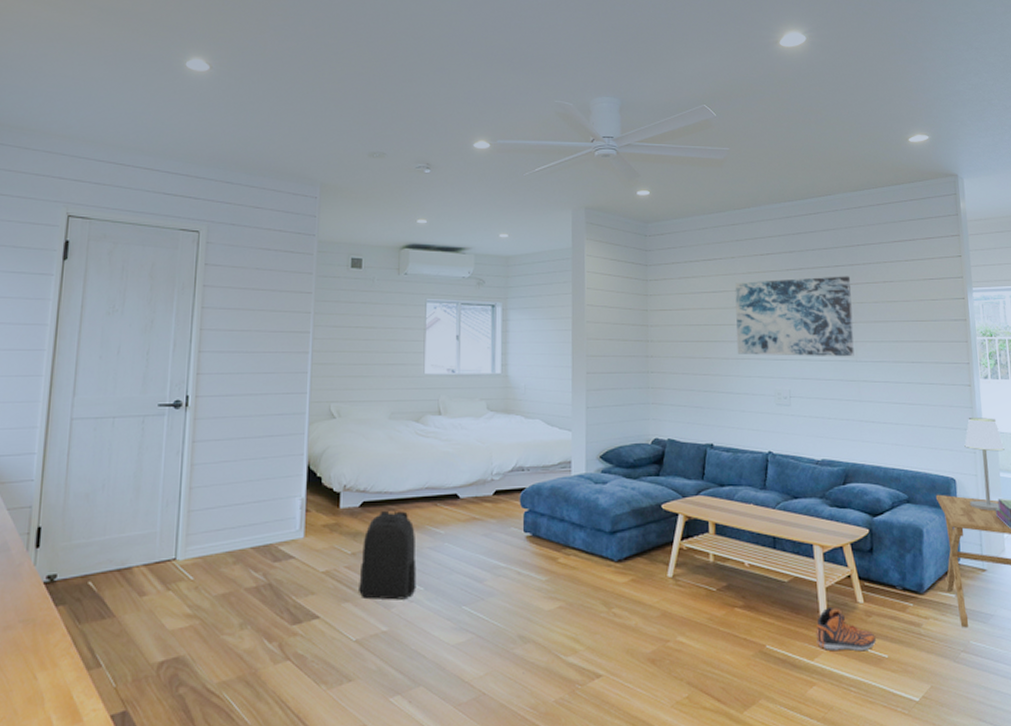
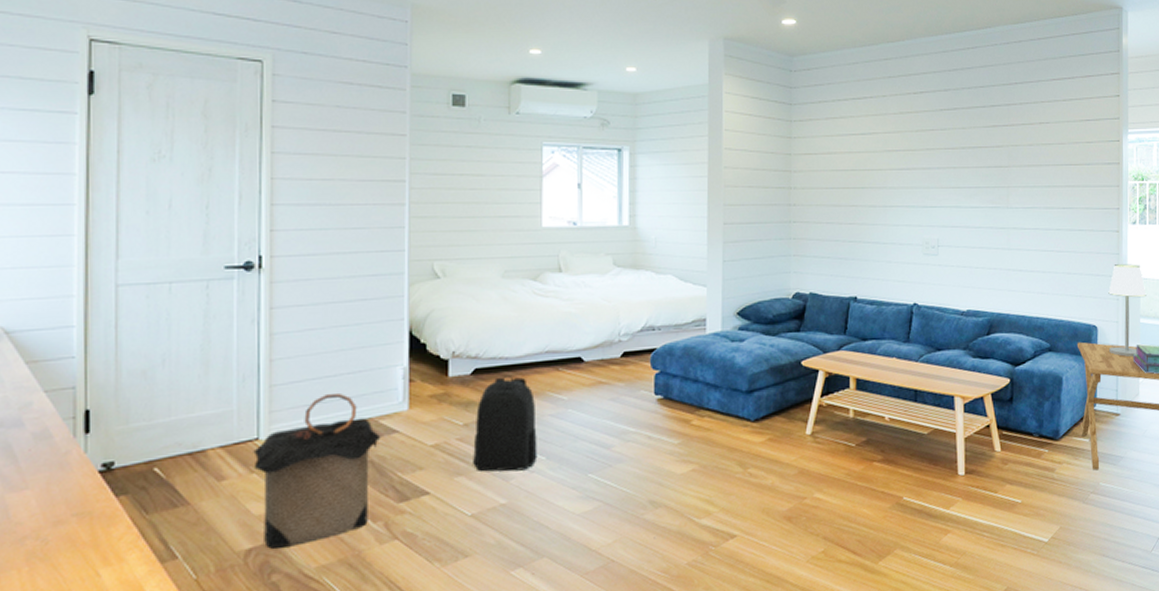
laundry hamper: none [170,519,280,662] -> present [253,392,381,549]
wall art: present [734,276,854,357] -> none [885,116,1007,204]
sneaker: present [816,608,876,652] -> none [953,457,1010,499]

